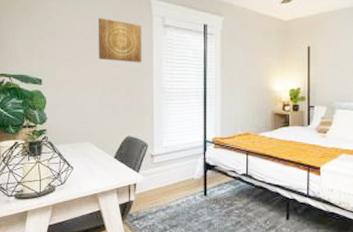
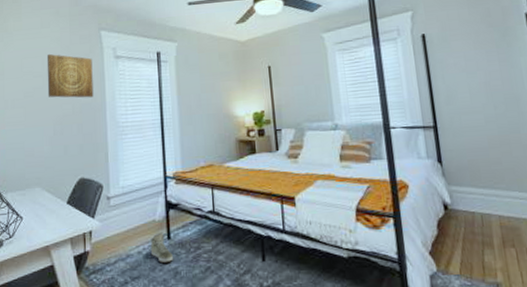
sneaker: none [188,189,209,215] -> present [150,232,174,262]

